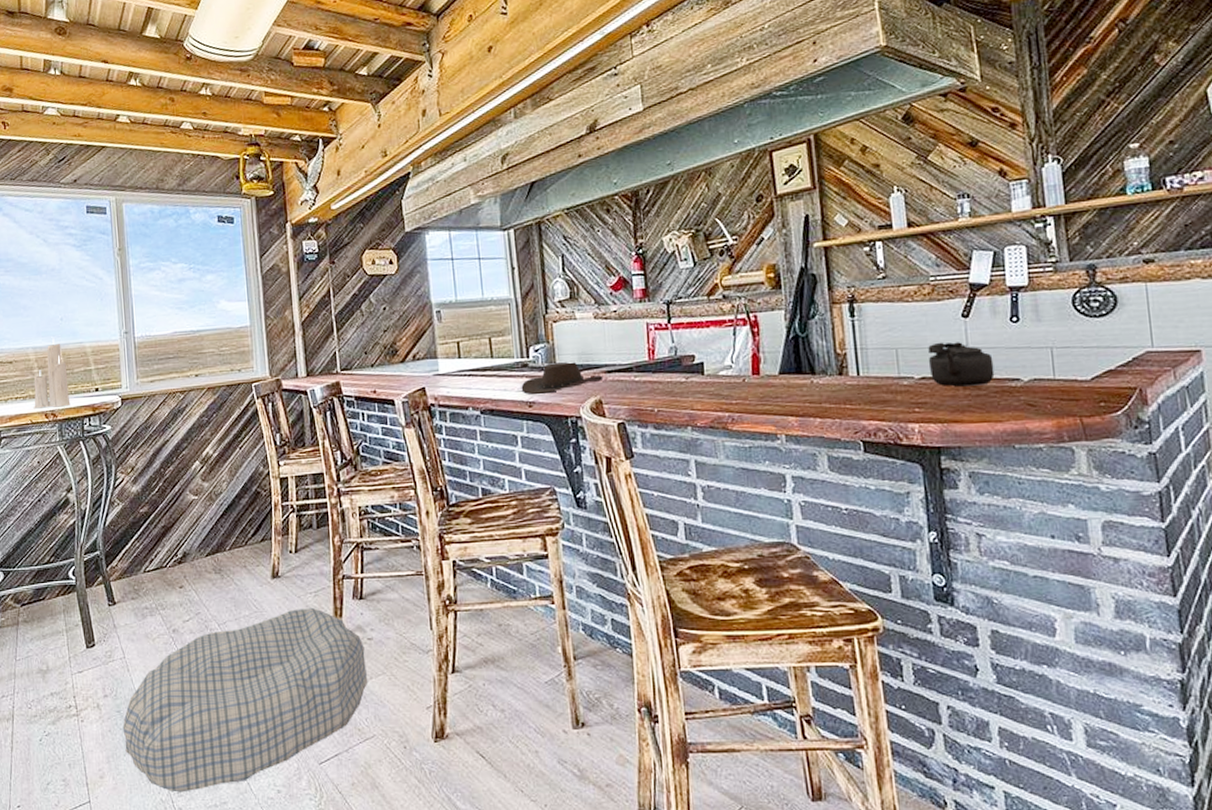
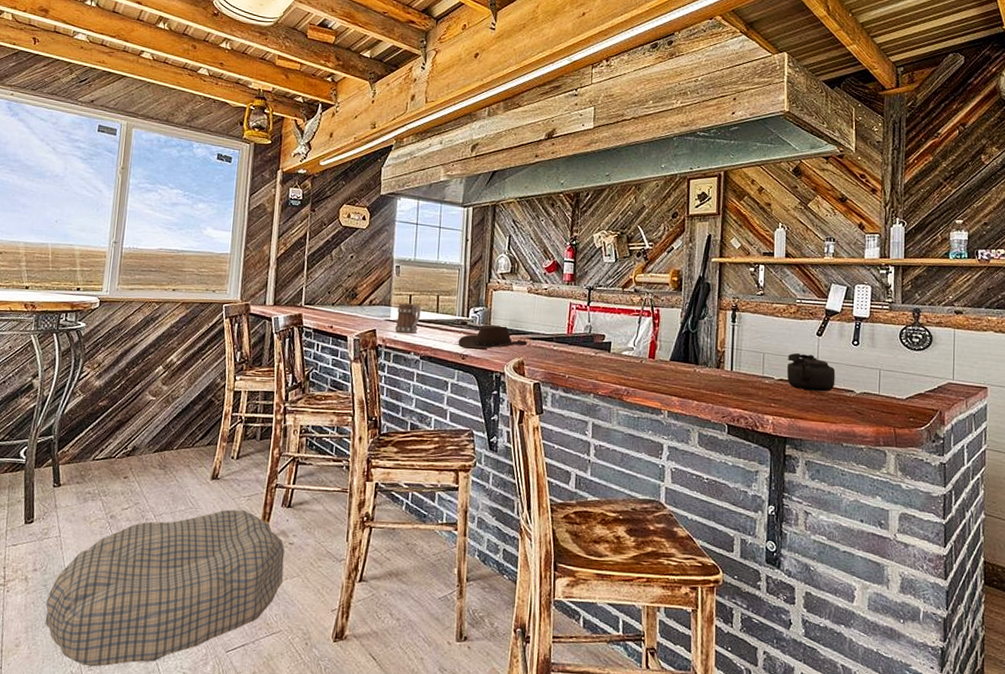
candle: present [33,338,71,409] -> none [14,237,53,301]
beer mug: none [446,351,474,389] -> present [395,303,421,335]

